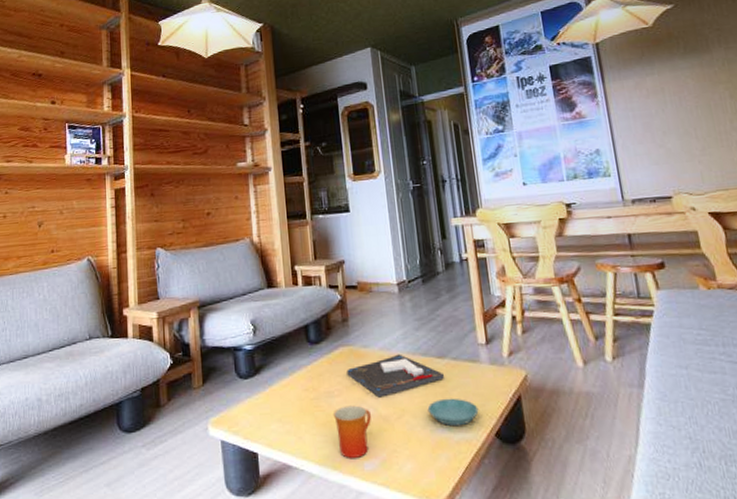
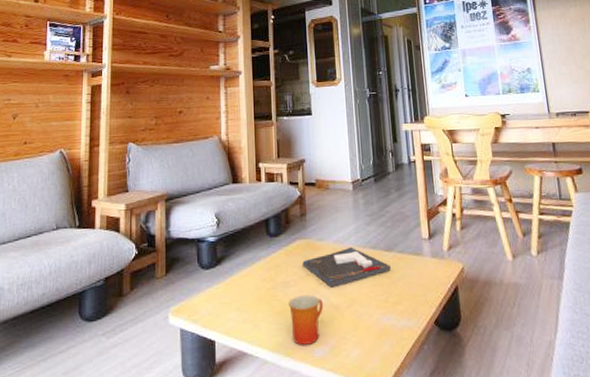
saucer: present [427,398,479,427] -> none [374,288,420,315]

